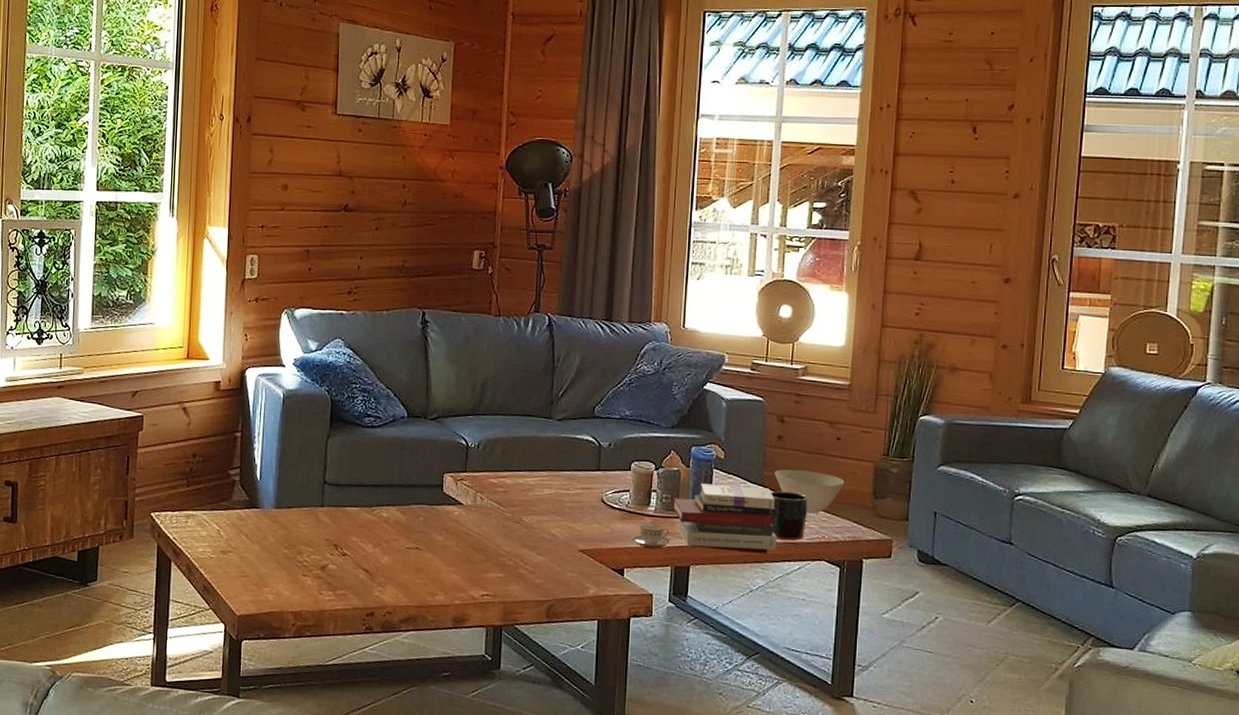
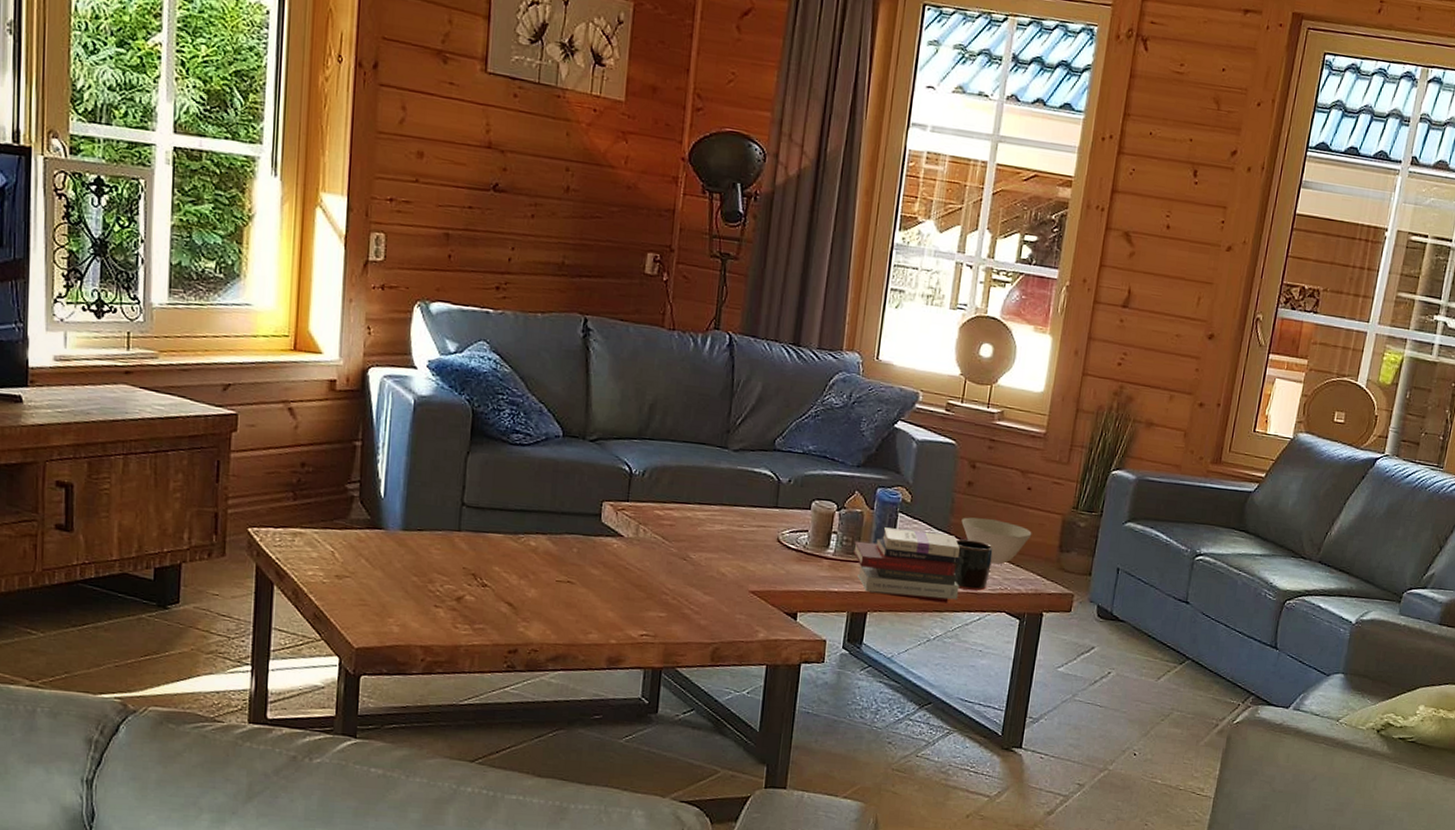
teacup: present [632,523,671,549] -> none [808,566,849,594]

